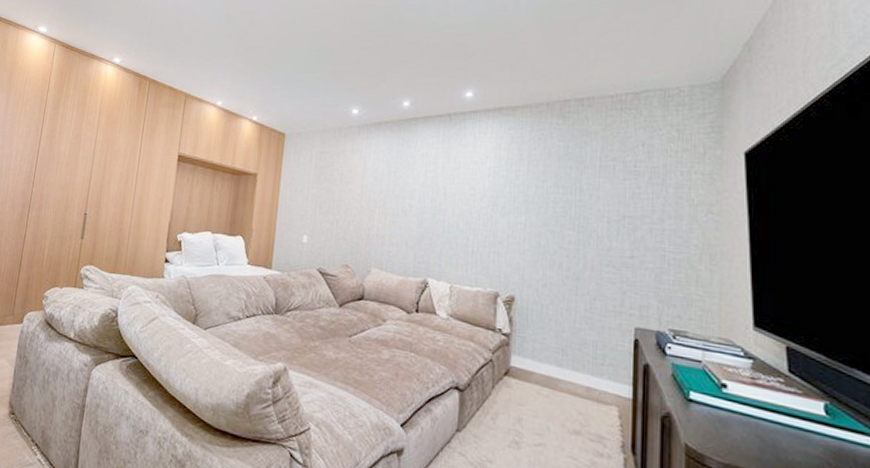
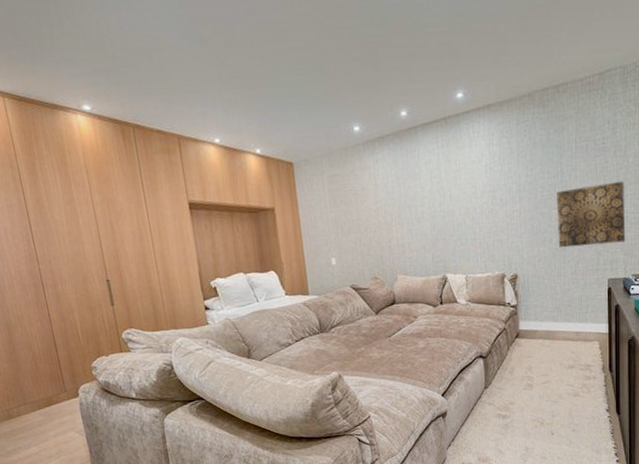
wall art: none [570,210,662,286] -> present [557,181,626,248]

